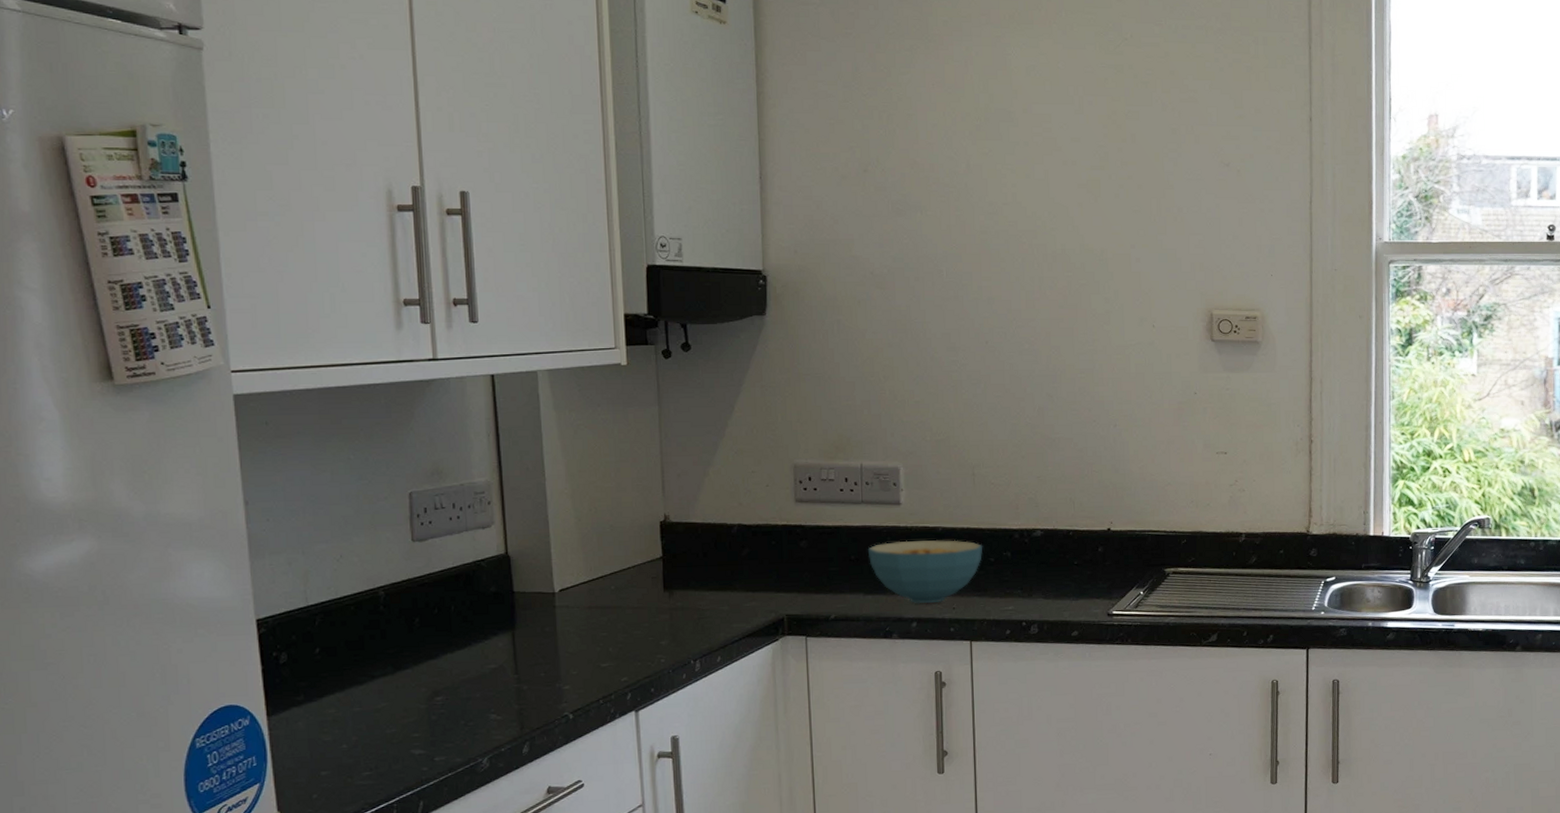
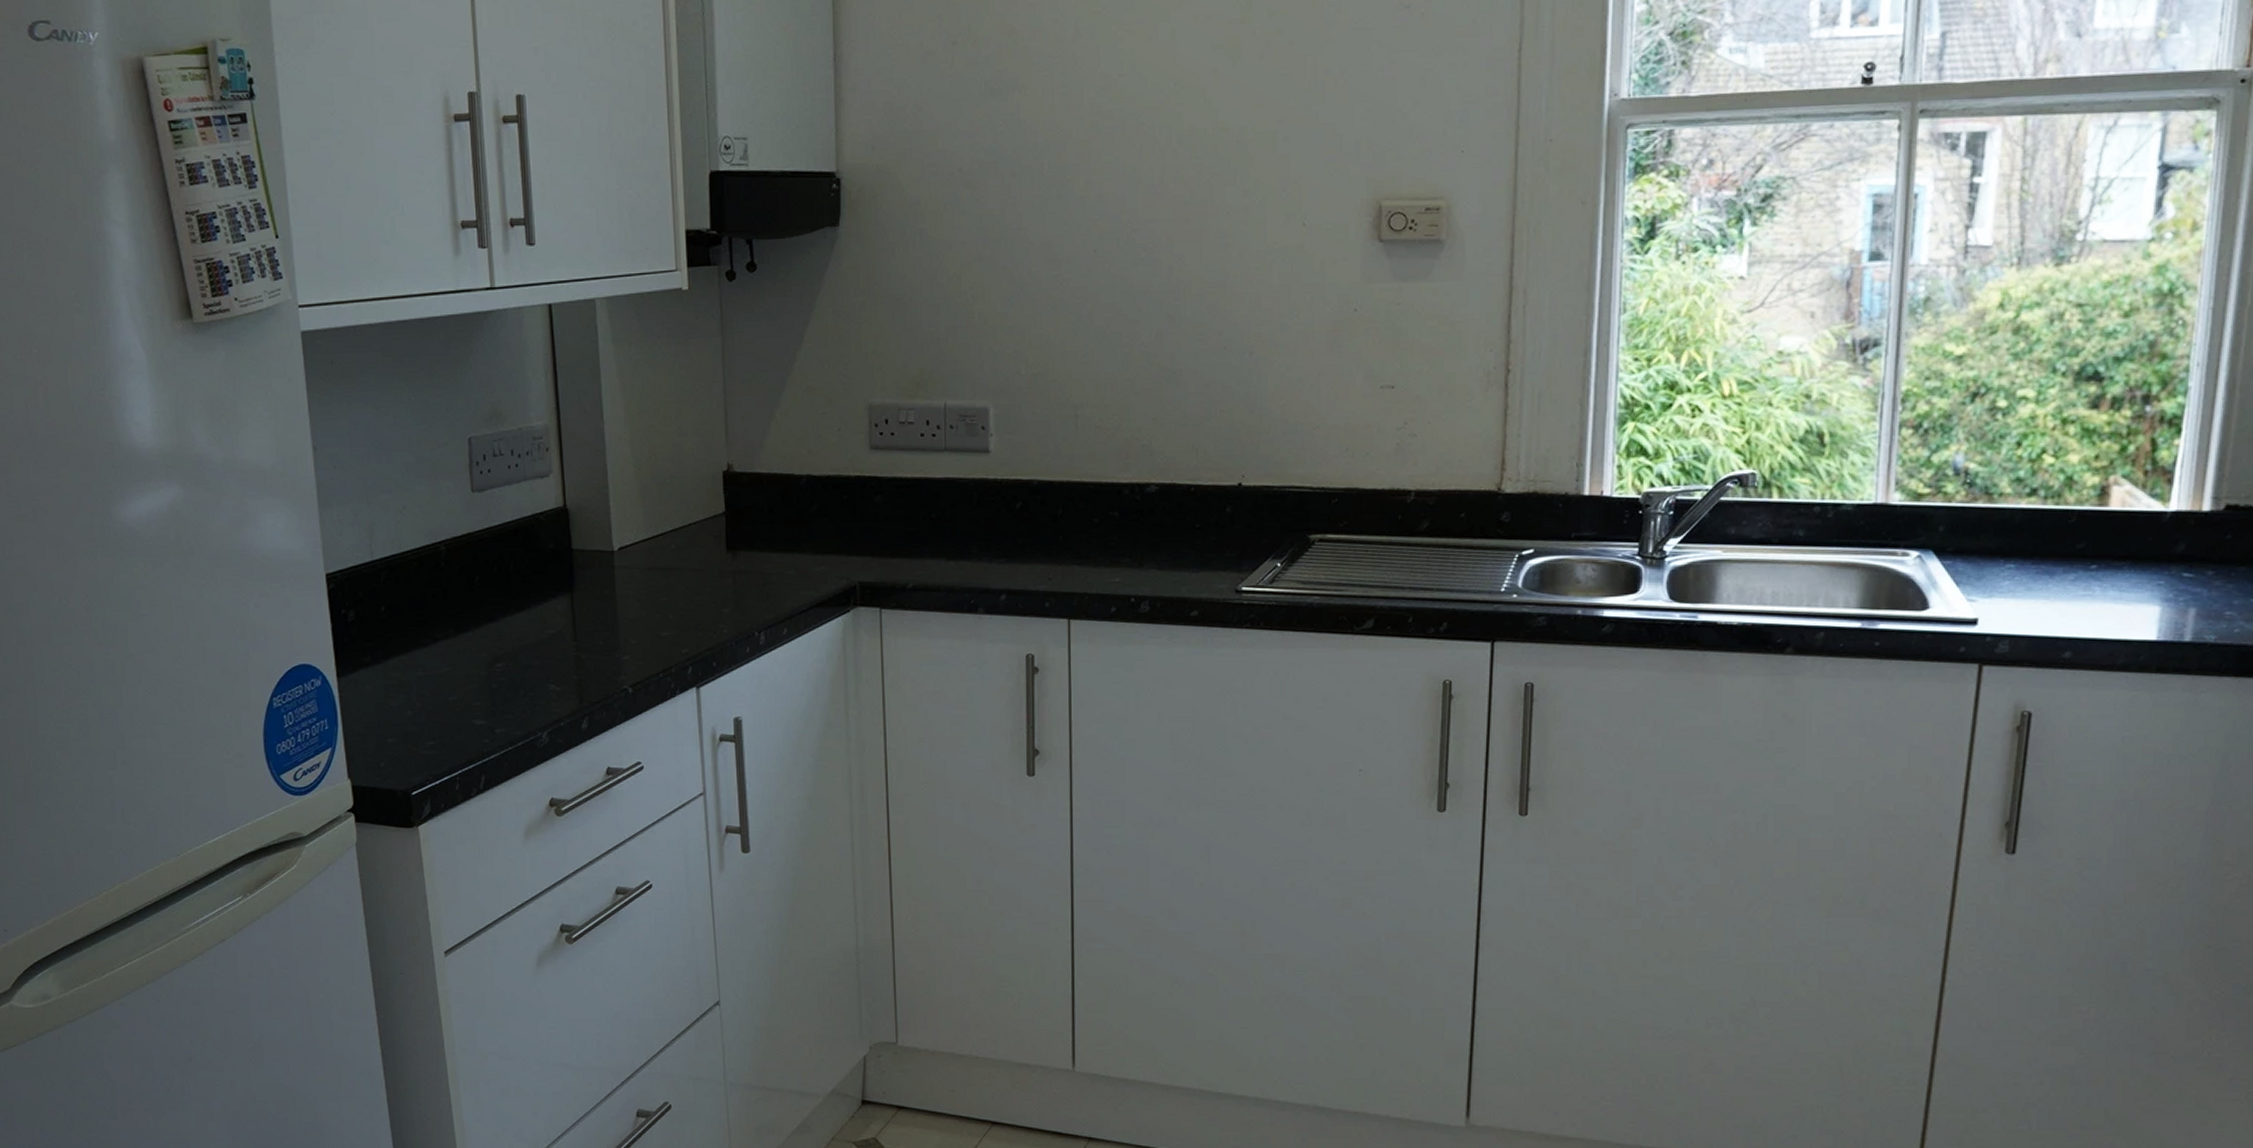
cereal bowl: present [867,540,983,604] -> none [950,496,1086,573]

